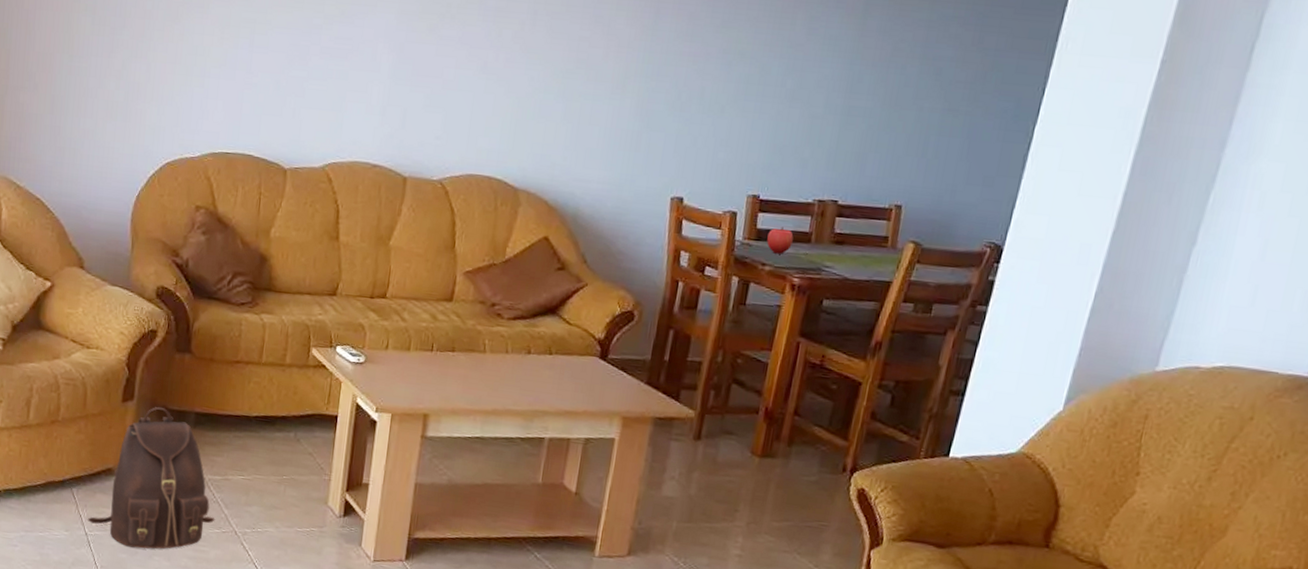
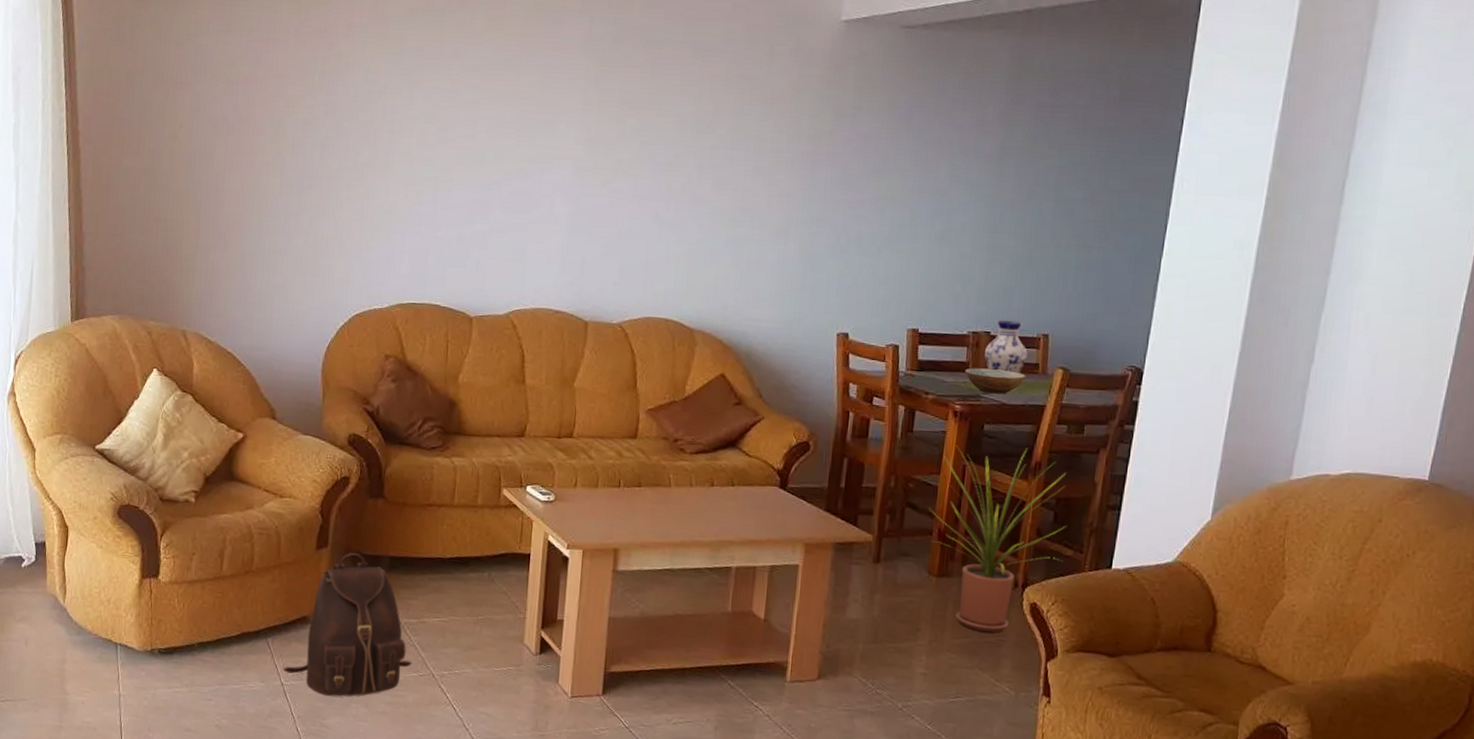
house plant: none [757,320,908,517] -> present [929,445,1066,633]
fruit: present [766,227,794,254] -> none [928,357,952,383]
bowl: none [806,238,874,268] -> present [965,367,1027,394]
vase: none [829,187,877,247] -> present [985,319,1028,374]

